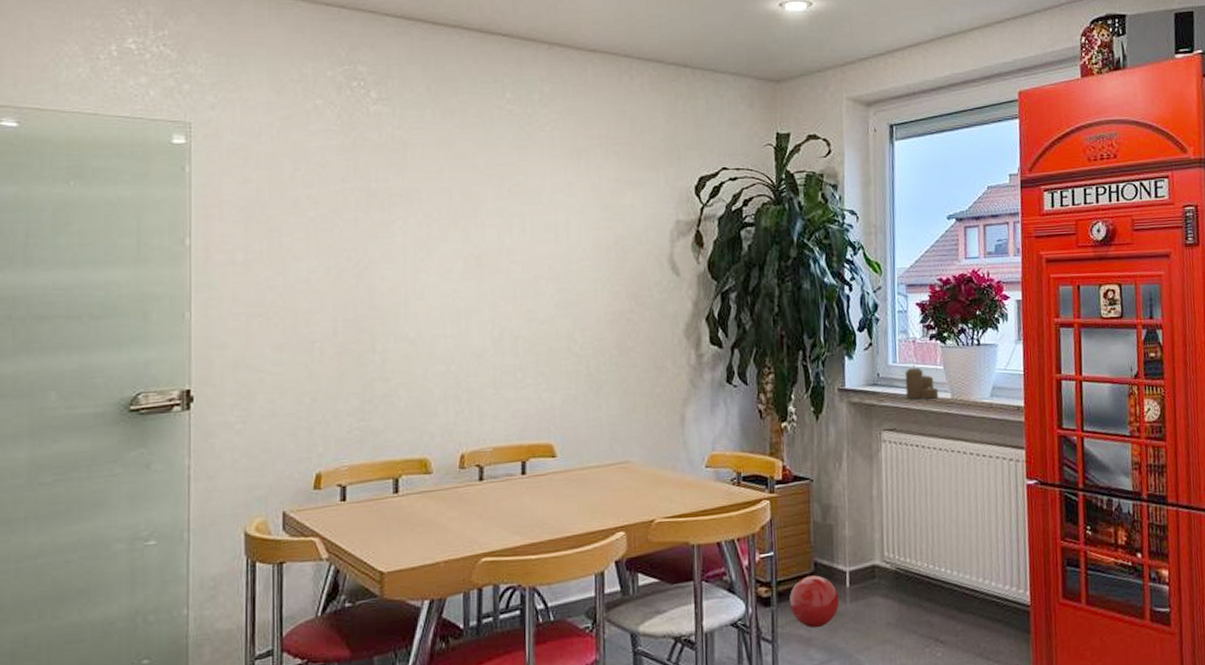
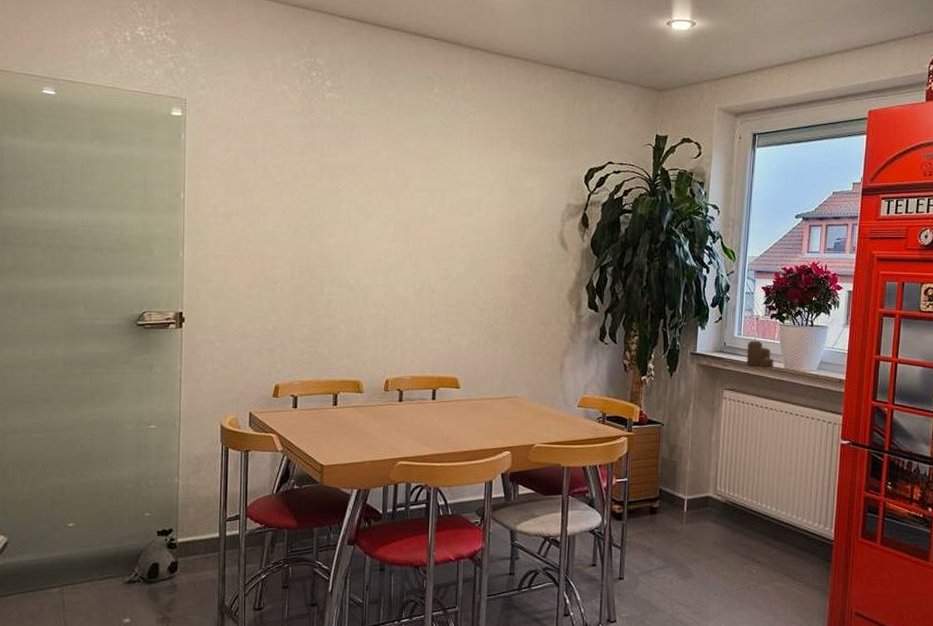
ball: present [789,575,840,628] -> none [637,500,678,541]

